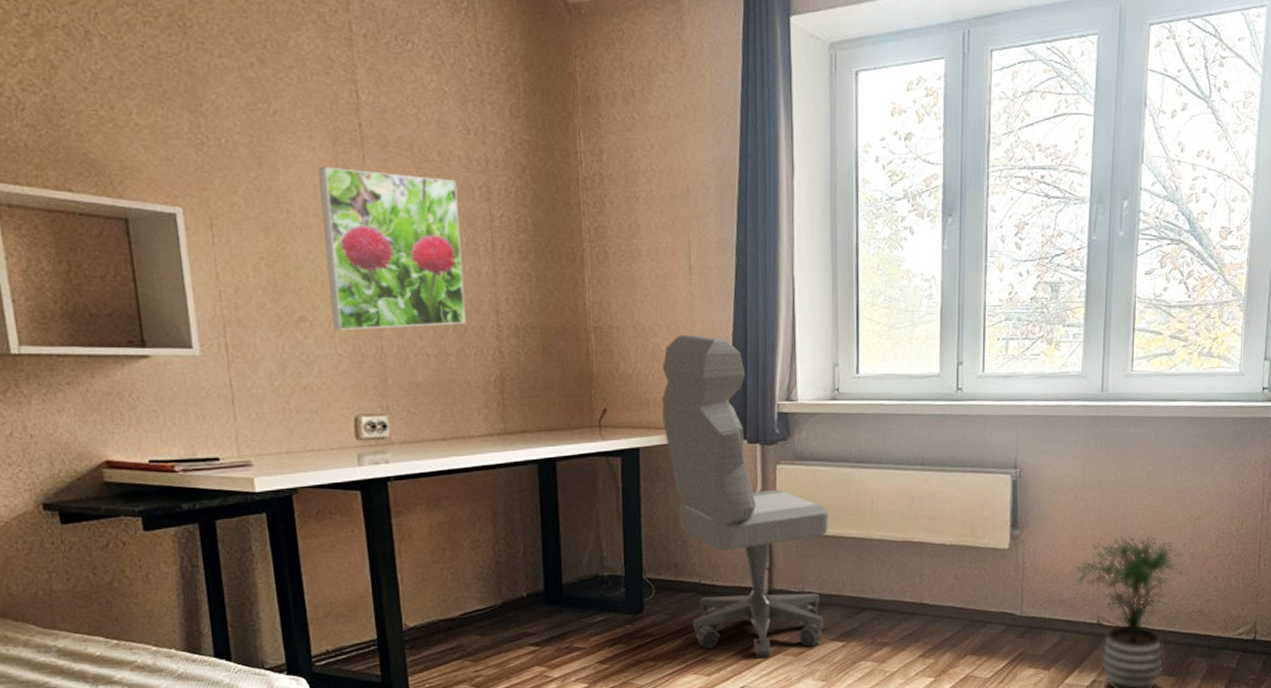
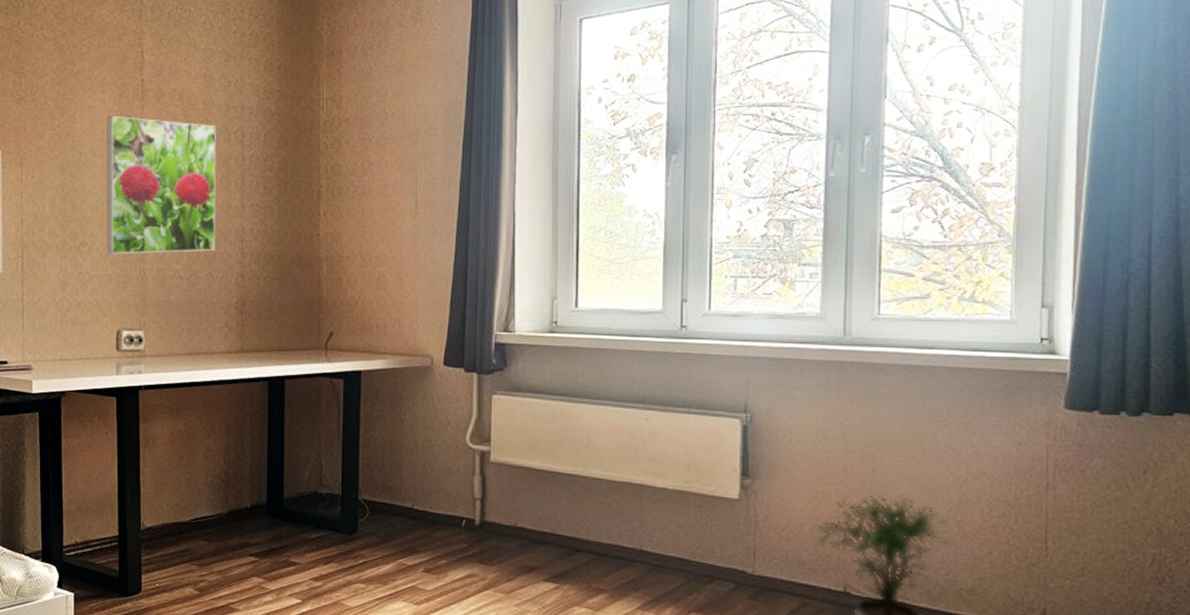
office chair: present [661,334,828,658] -> none [383,264,543,592]

